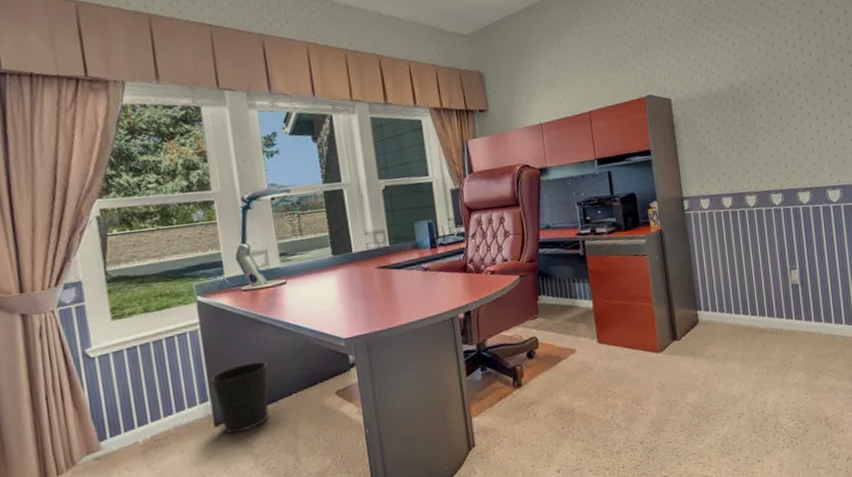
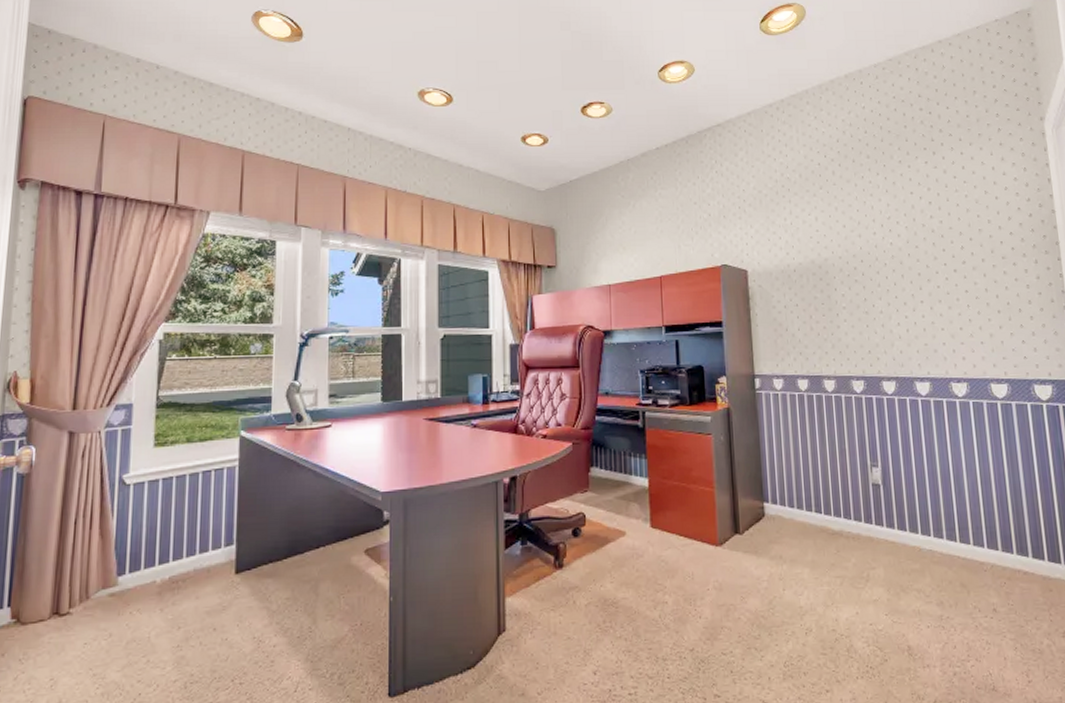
wastebasket: present [210,361,269,434] -> none [239,507,300,584]

